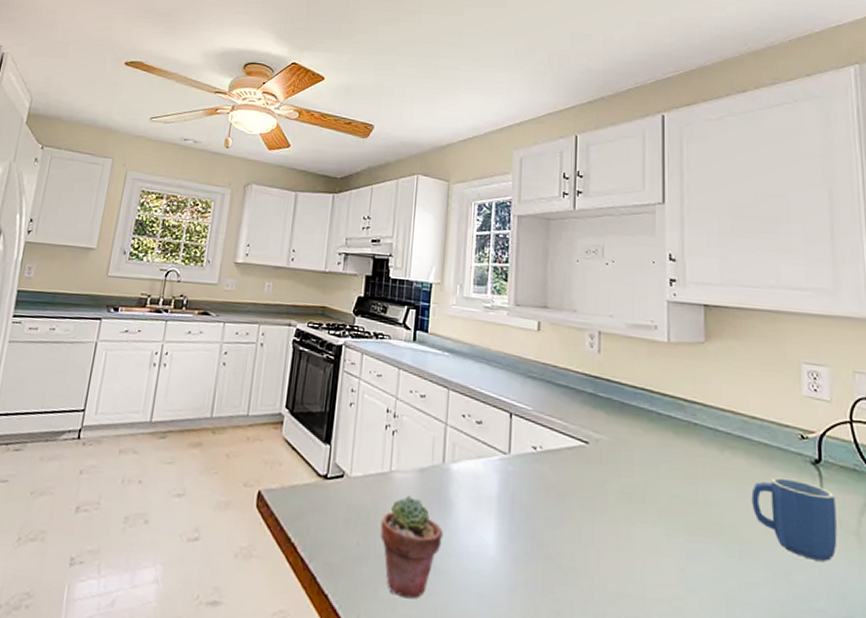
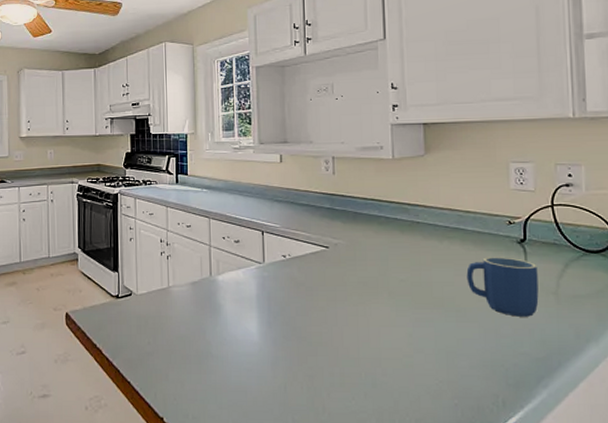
potted succulent: present [380,495,443,599] -> none [165,303,215,378]

